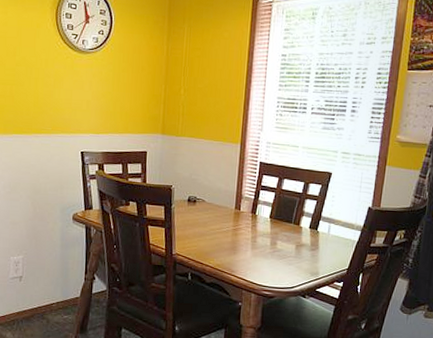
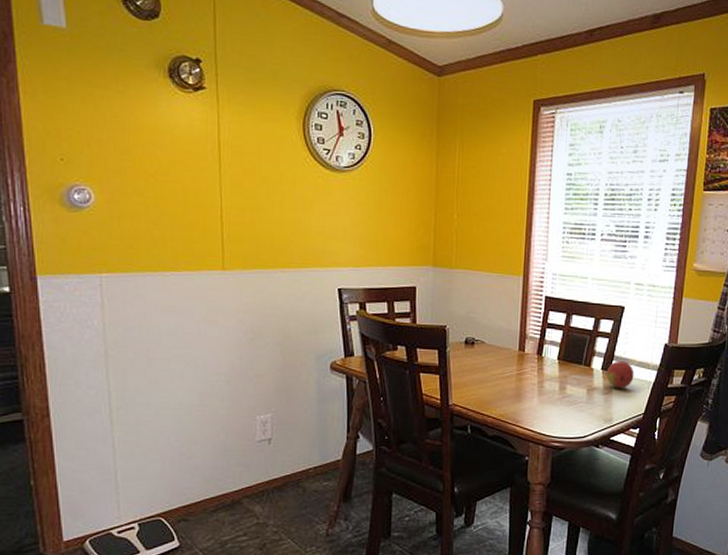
fruit: none [314,221,340,246] -> present [606,361,634,388]

